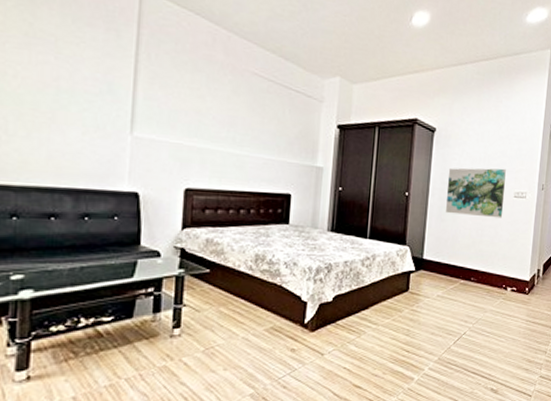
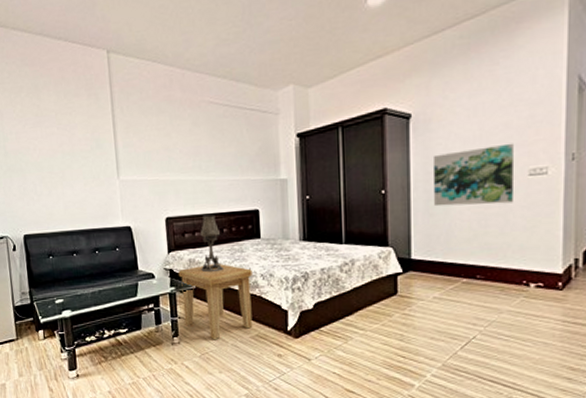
side table: none [190,247,276,333] -> present [178,264,253,340]
table lamp: none [219,192,246,256] -> present [200,214,224,273]

